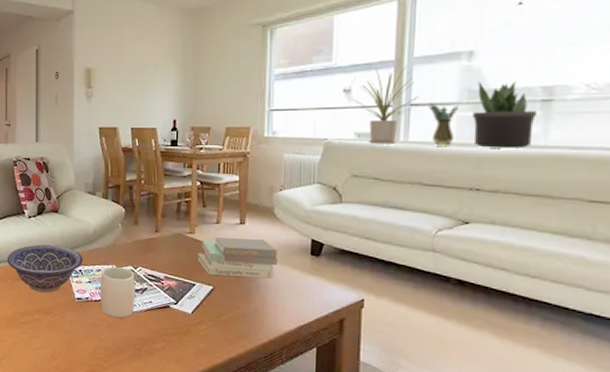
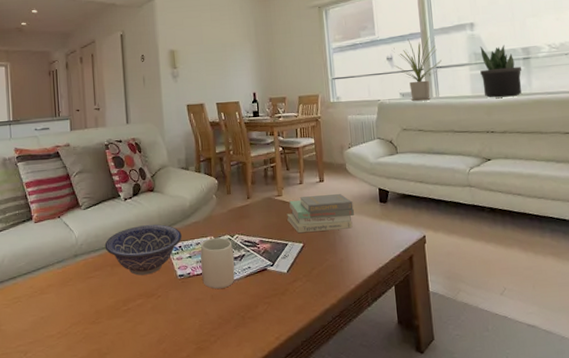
vase: present [428,102,460,146] -> none [449,64,471,99]

